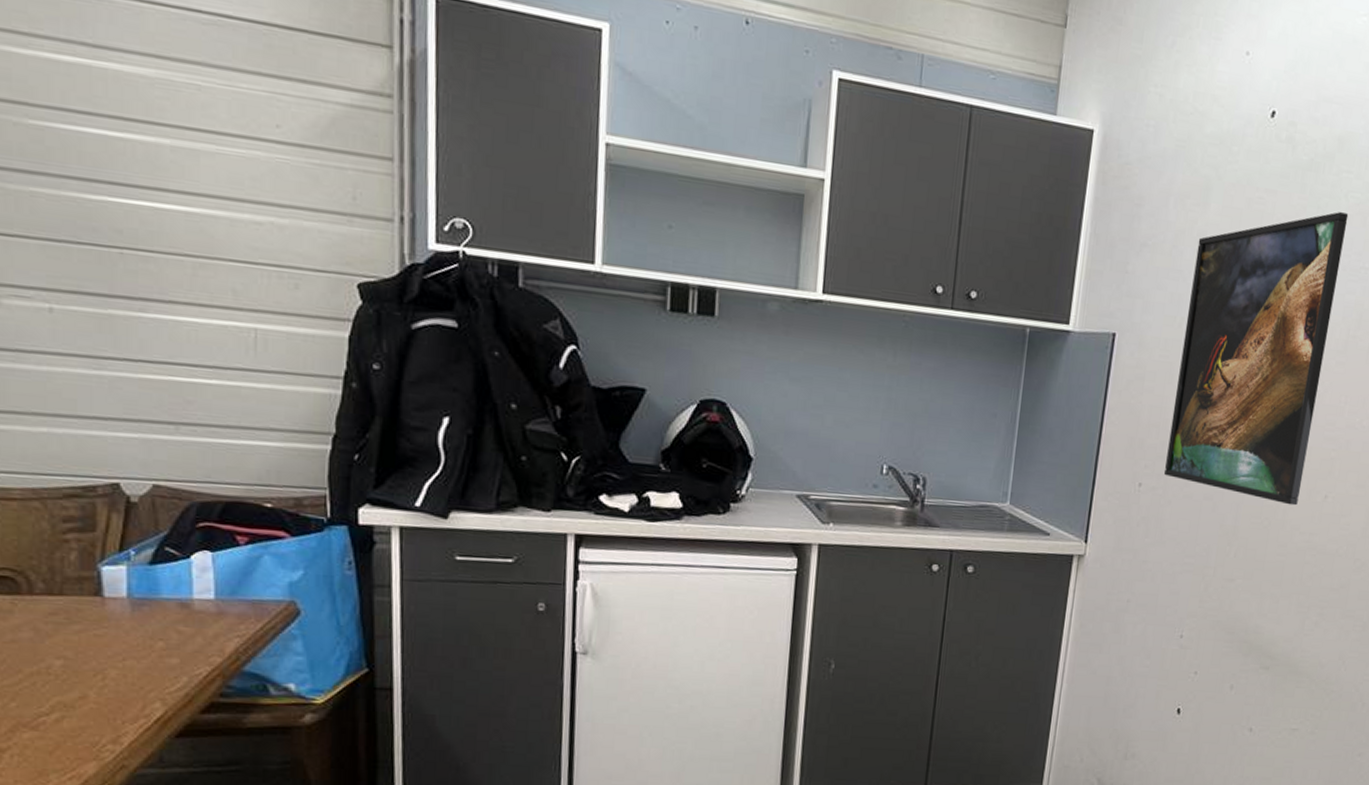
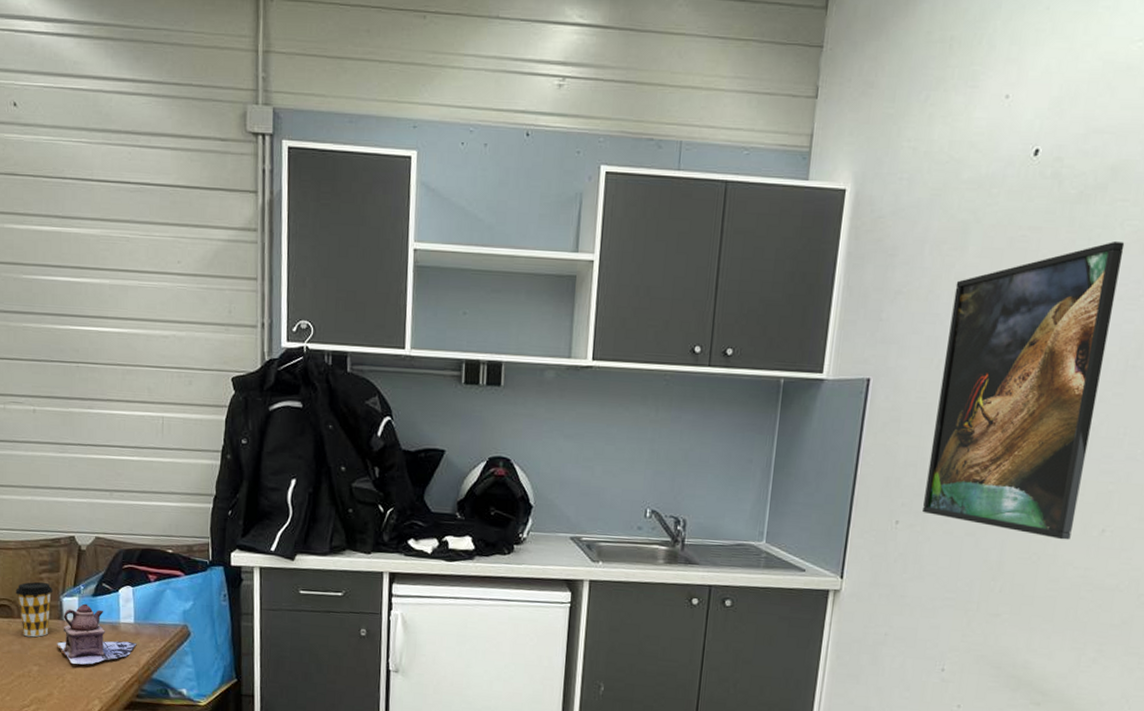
coffee cup: none [23,544,85,621] -> present [15,581,53,638]
teapot: none [91,574,220,656] -> present [56,603,137,665]

